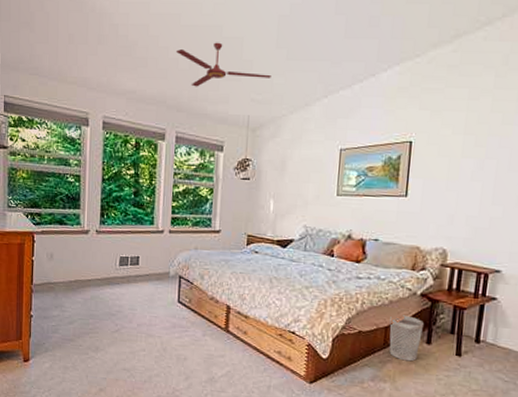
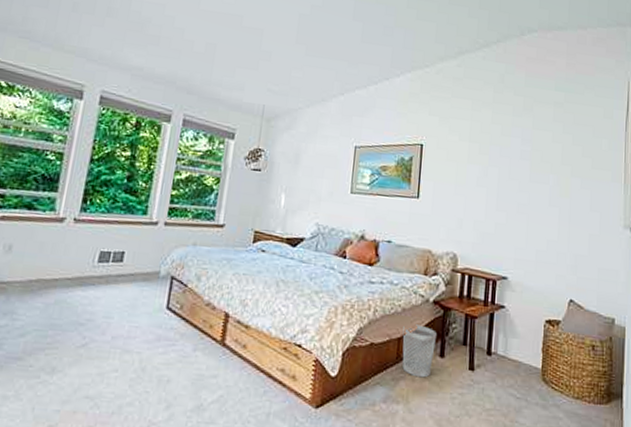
ceiling fan: present [175,42,271,87] -> none [191,30,289,72]

